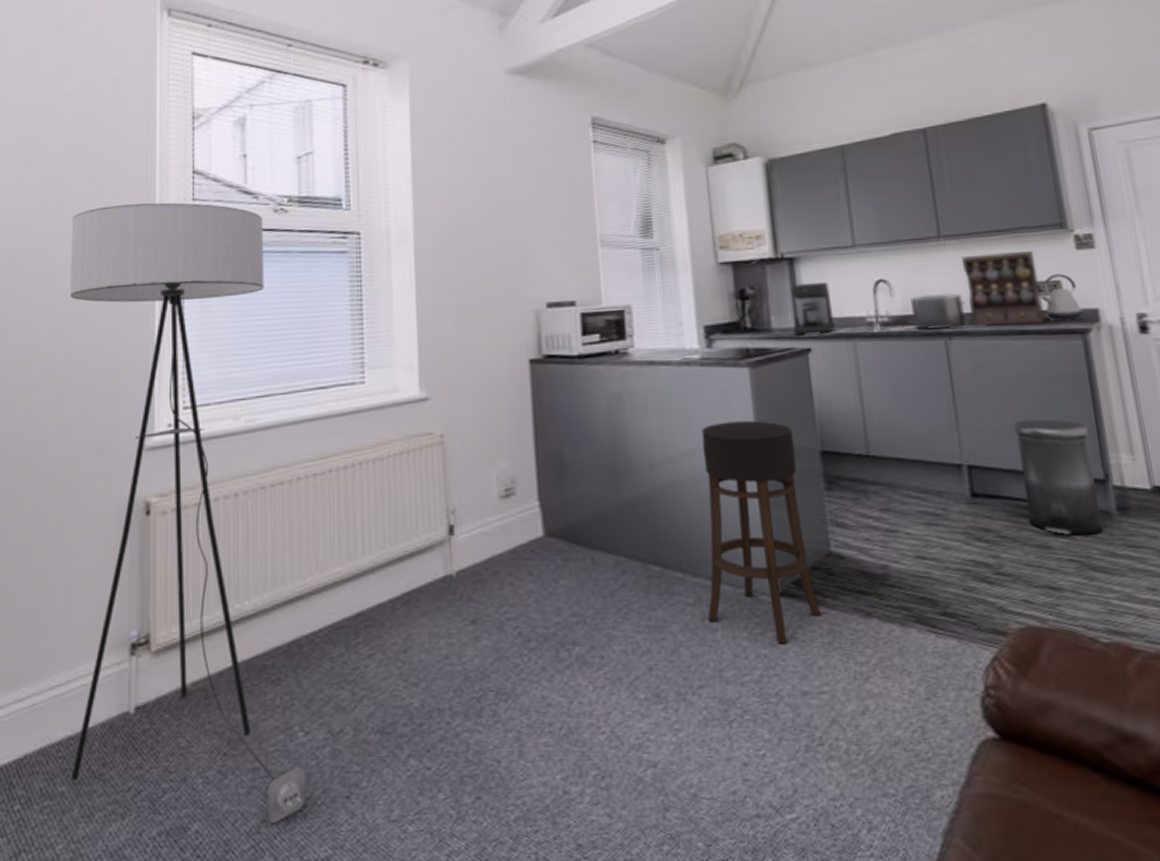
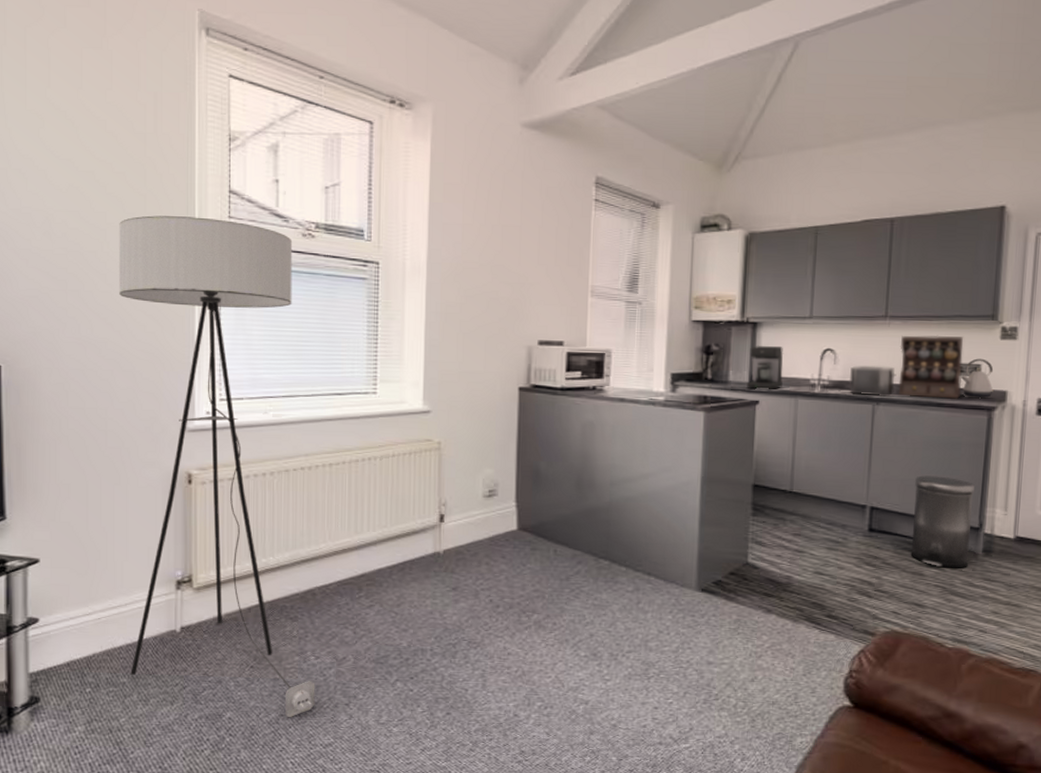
bar stool: present [701,420,821,644] -> none [642,454,733,627]

